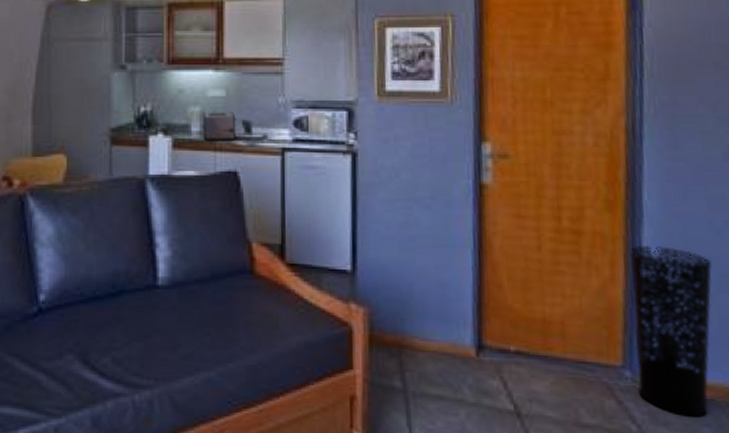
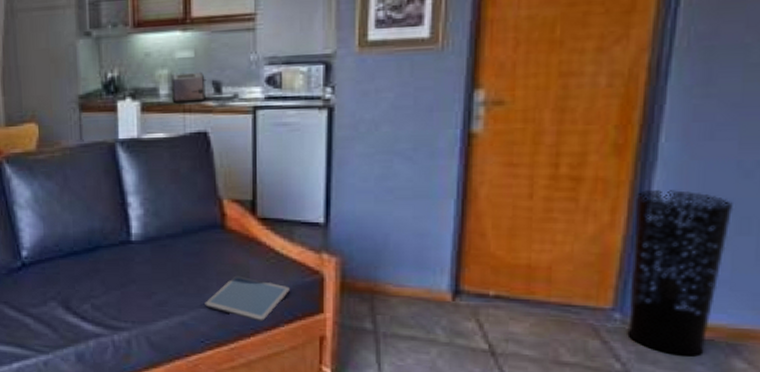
tablet: none [232,326,320,380] -> present [205,275,291,323]

